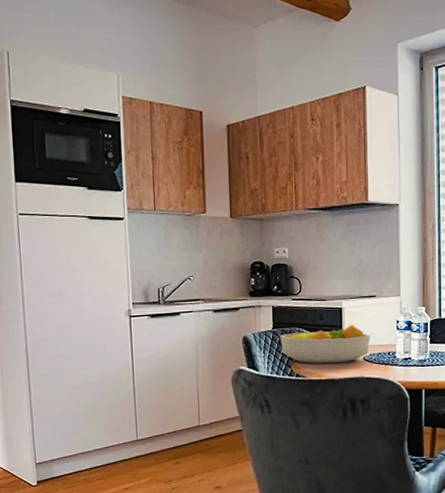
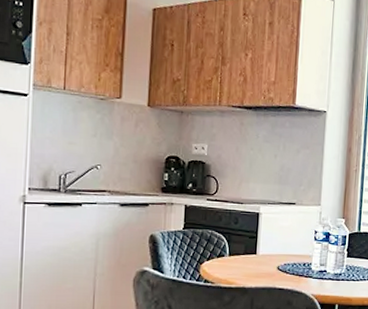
fruit bowl: present [280,324,371,364] -> none [190,231,287,271]

